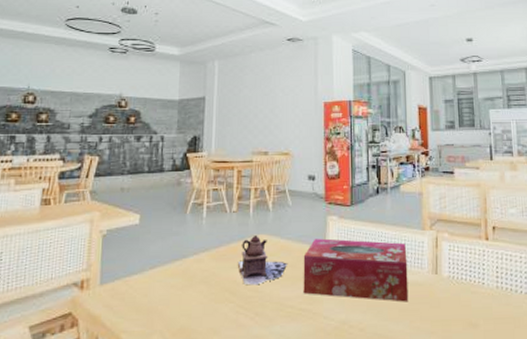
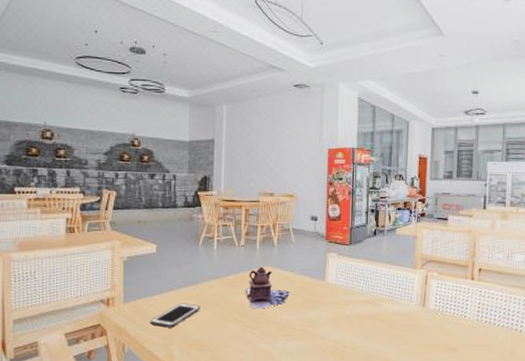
cell phone: none [129,282,187,314] -> present [150,303,201,328]
tissue box: present [303,238,409,302] -> none [303,272,399,329]

